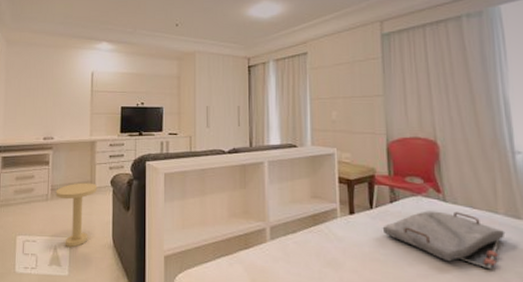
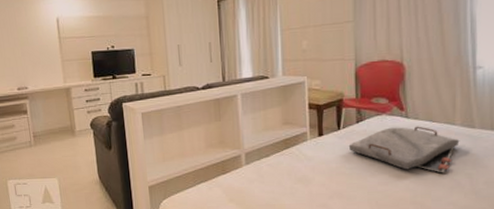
side table: present [55,182,98,248] -> none [38,127,79,187]

